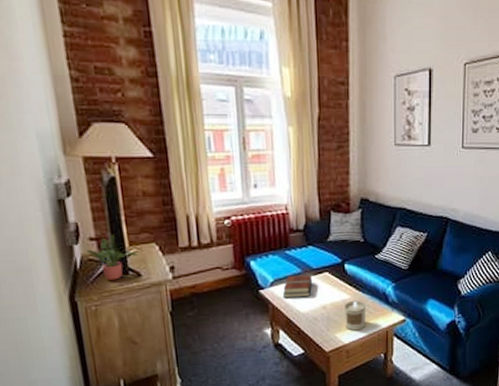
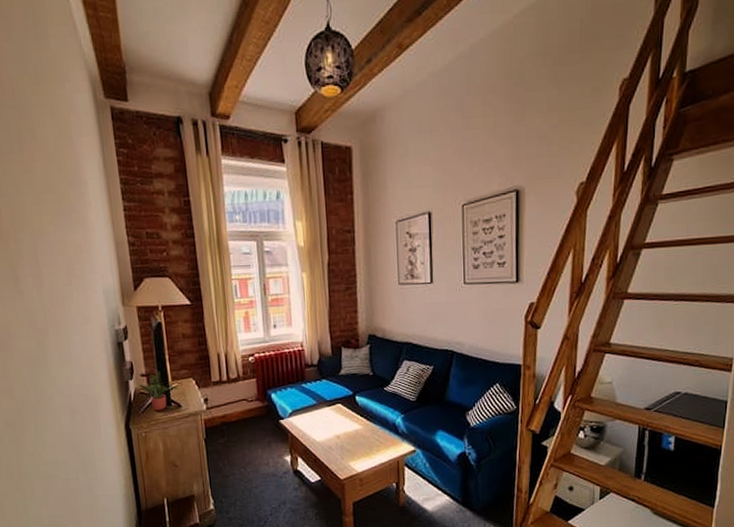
books: present [283,275,313,299] -> none [300,407,327,428]
candle: present [345,300,366,331] -> none [357,430,378,460]

